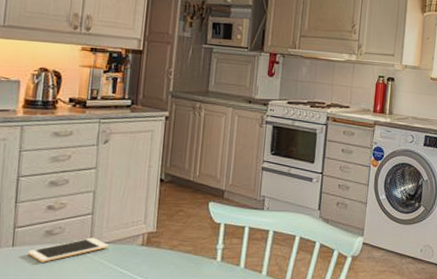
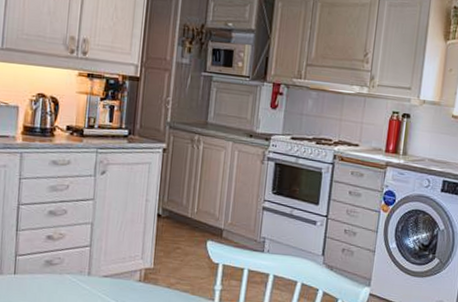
cell phone: present [28,237,109,262] -> none [29,270,106,292]

